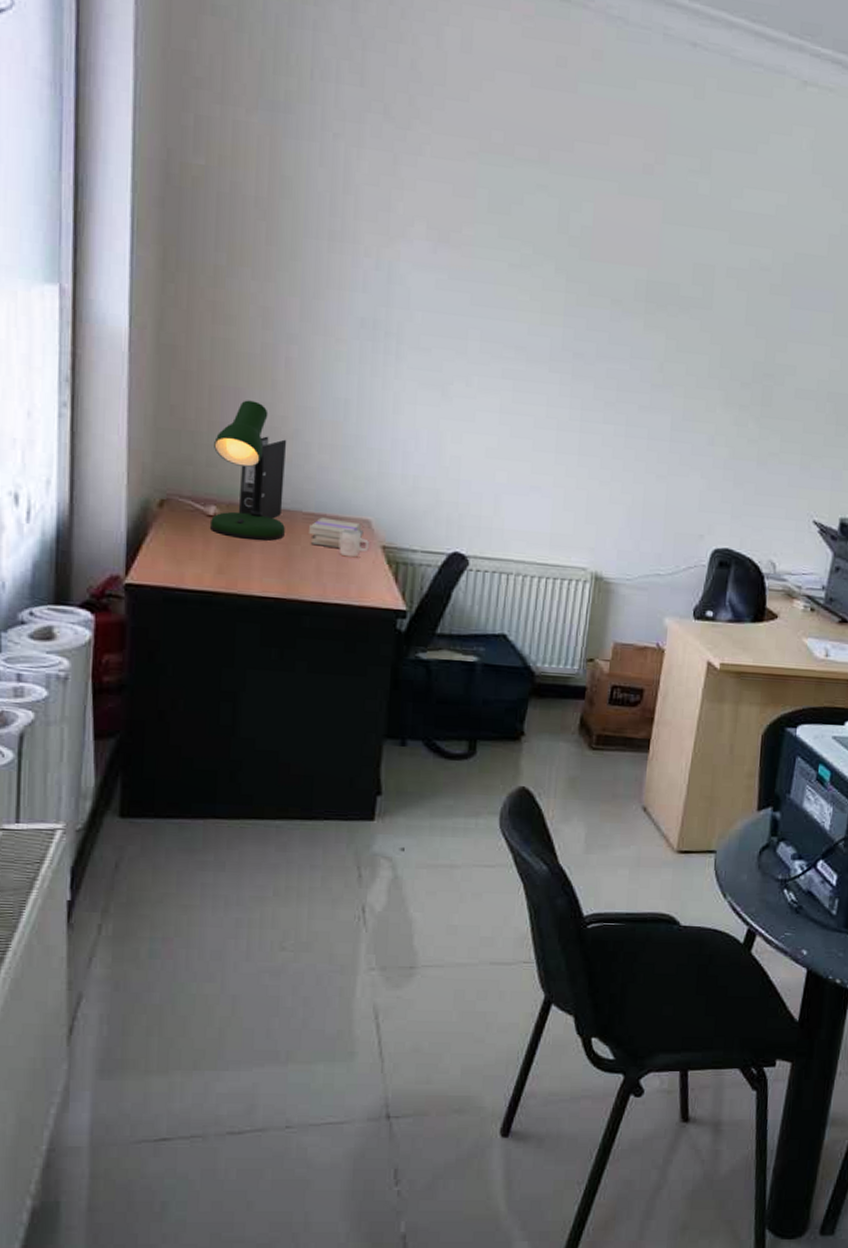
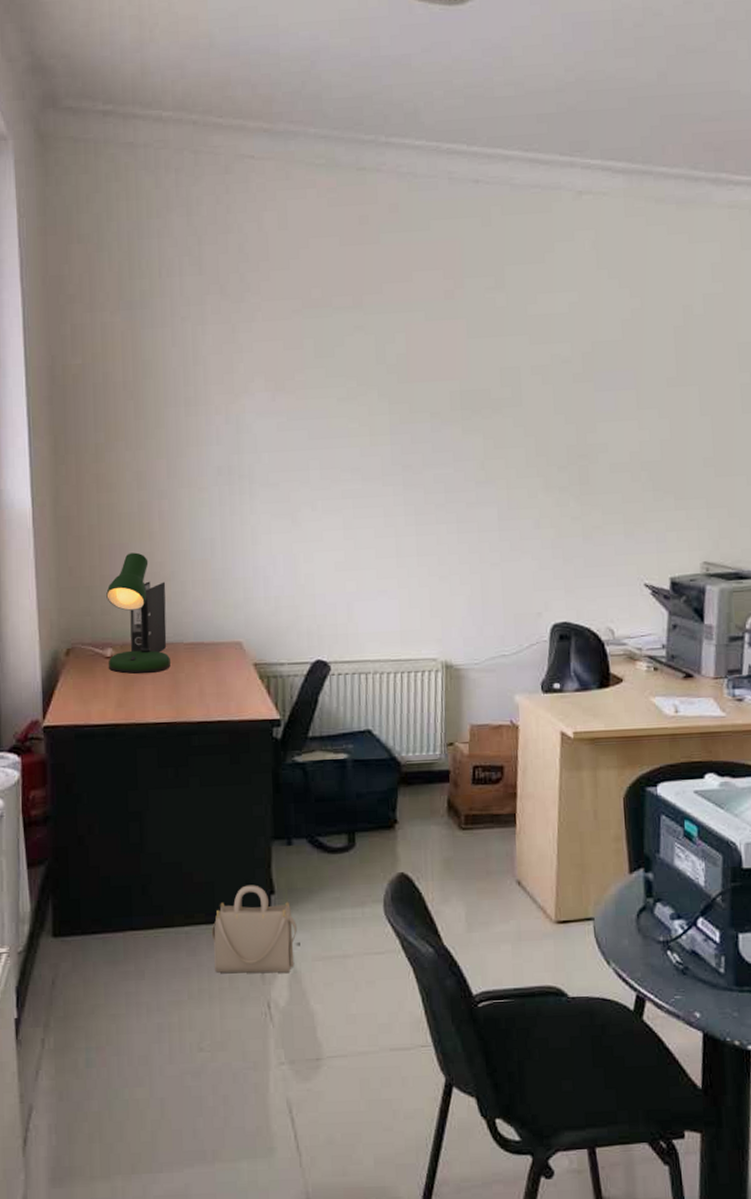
handbag: none [305,783,403,877] -> present [211,885,297,974]
books: present [308,517,364,549] -> none [189,645,237,672]
mug: present [339,529,370,558] -> none [216,653,244,678]

